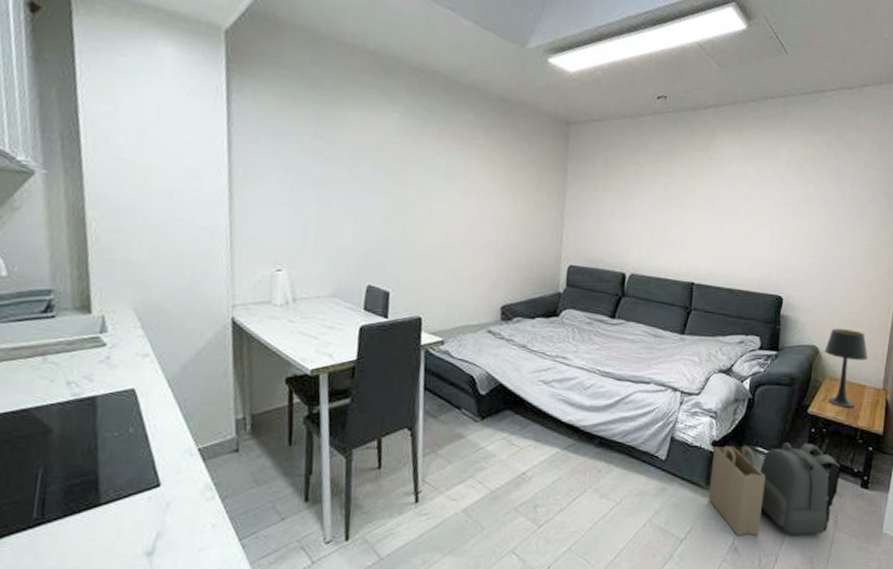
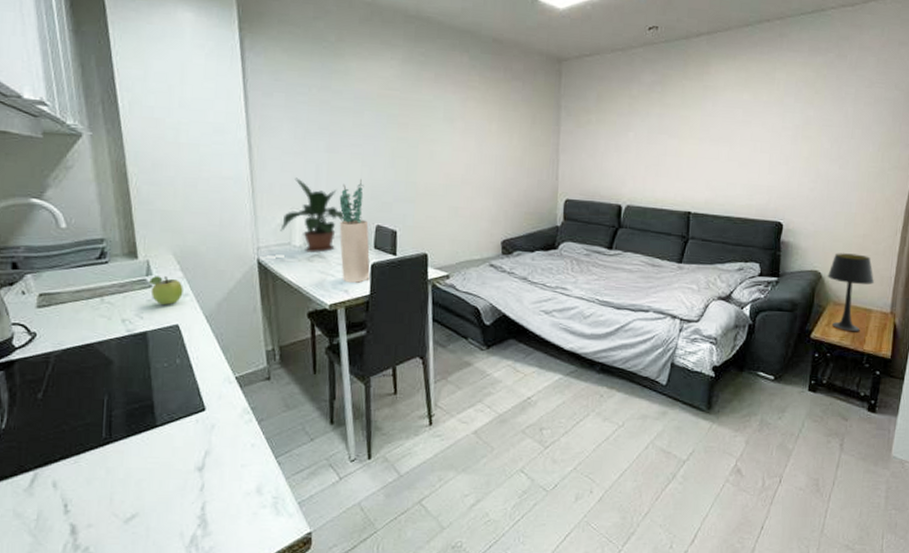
fruit: none [102,333,144,367] -> present [148,276,183,305]
potted plant: none [260,230,333,314] -> present [280,177,345,253]
vase: none [326,235,359,348] -> present [339,179,370,284]
shopping bag: present [708,446,766,537] -> none [710,371,768,459]
backpack: present [760,443,842,535] -> none [762,367,848,458]

